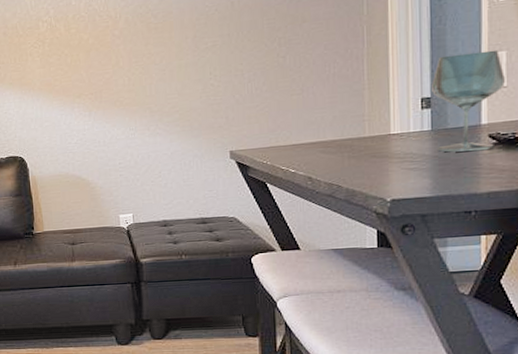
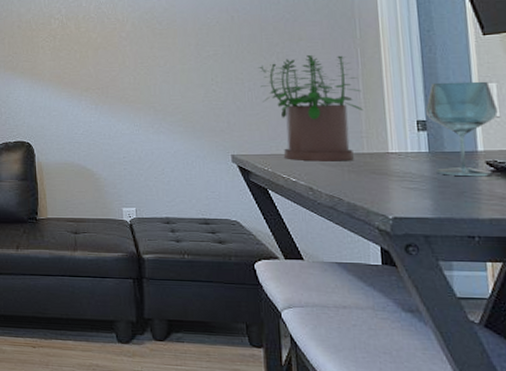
potted plant: none [258,35,366,151] -> present [258,54,363,162]

